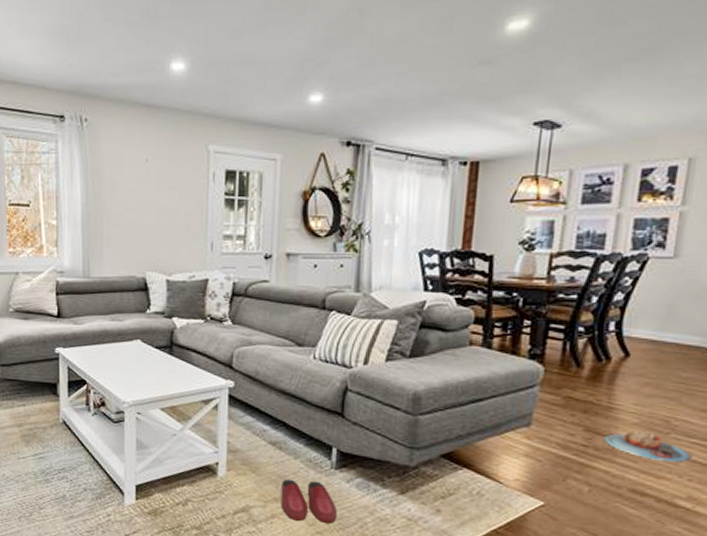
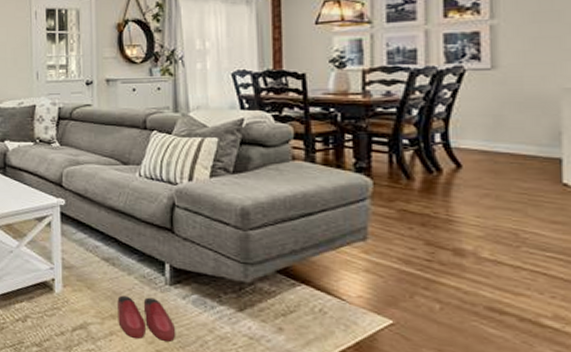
pet bowl: present [604,431,692,463] -> none [448,244,551,279]

